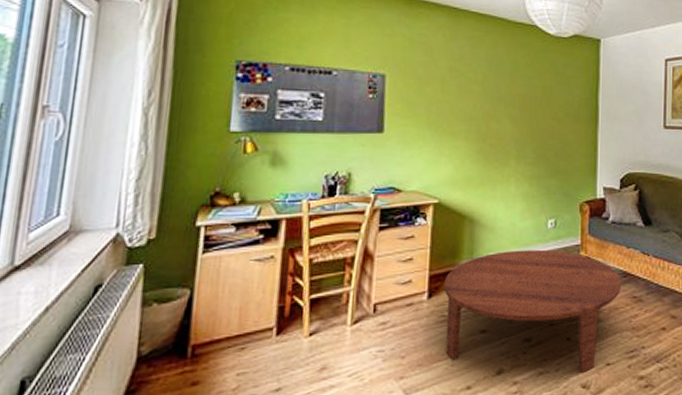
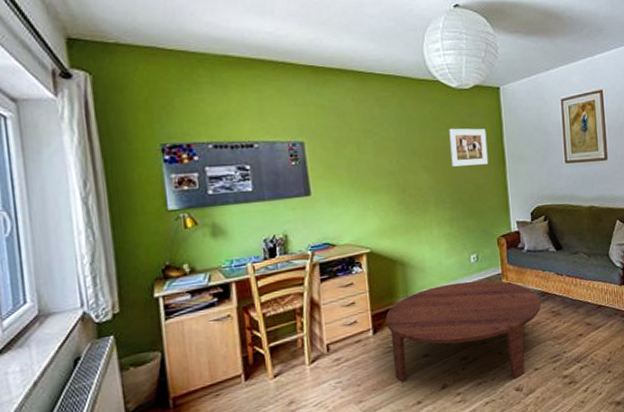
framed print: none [540,77,581,120] -> present [449,128,489,167]

